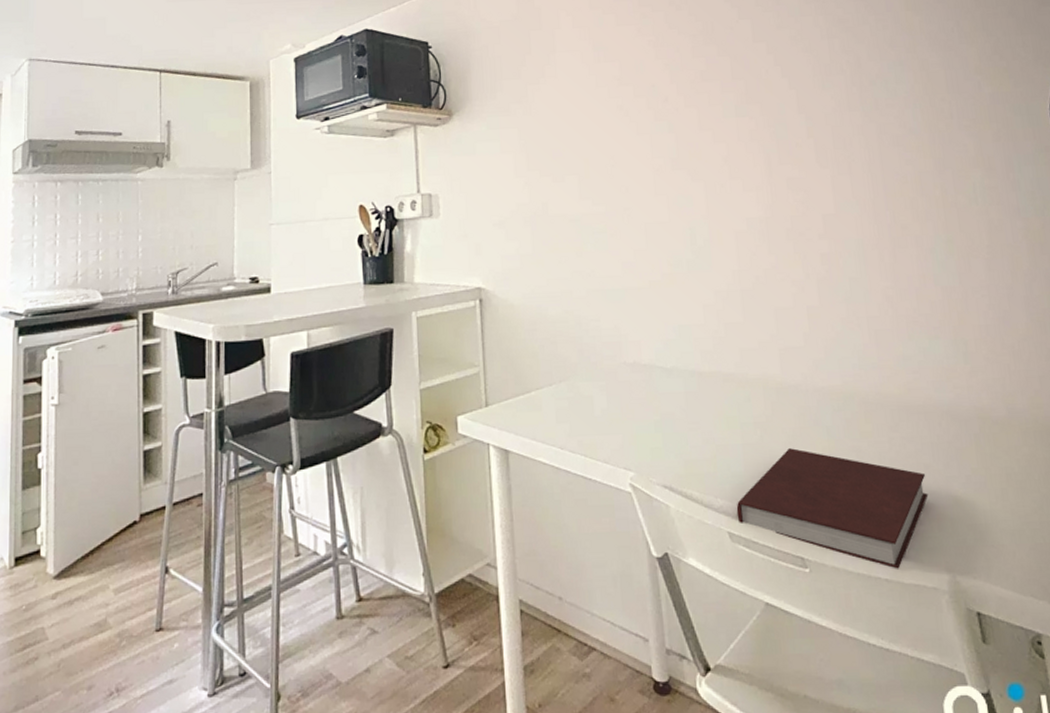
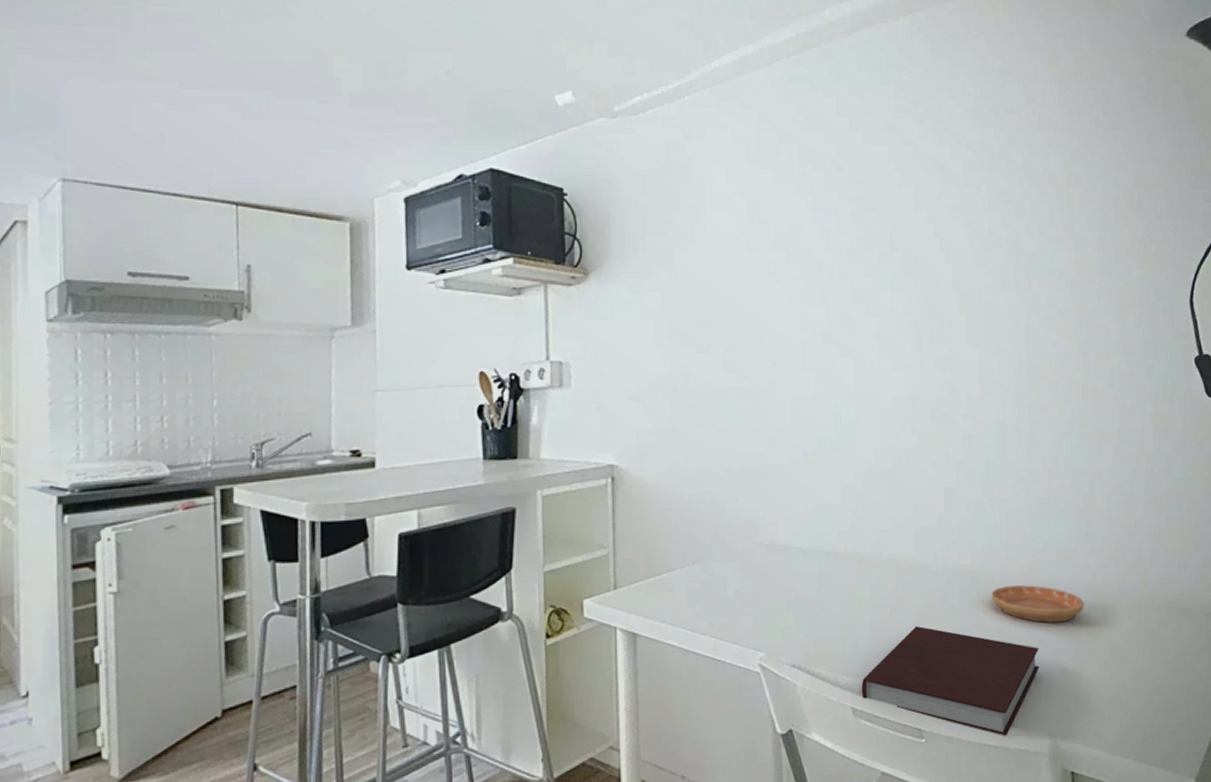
saucer: none [867,407,971,447] -> present [991,585,1084,623]

